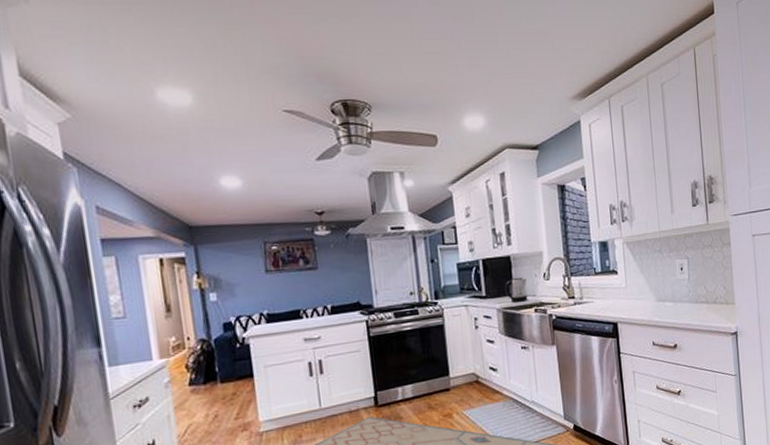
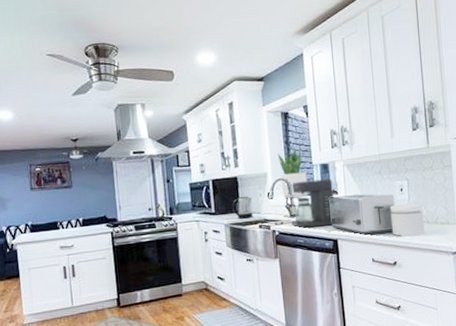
planter: none [553,224,586,280] -> present [277,148,308,199]
coffee maker: none [565,257,613,312] -> present [287,178,333,228]
toaster: none [608,273,676,318] -> present [329,193,395,235]
jar: none [670,283,705,318] -> present [390,203,425,237]

